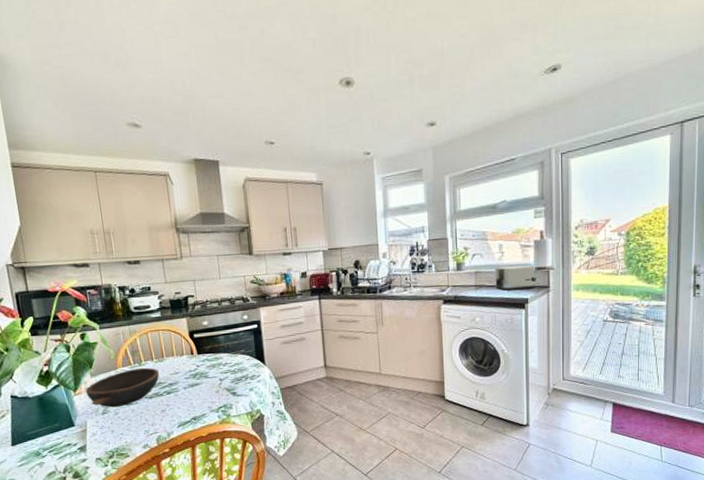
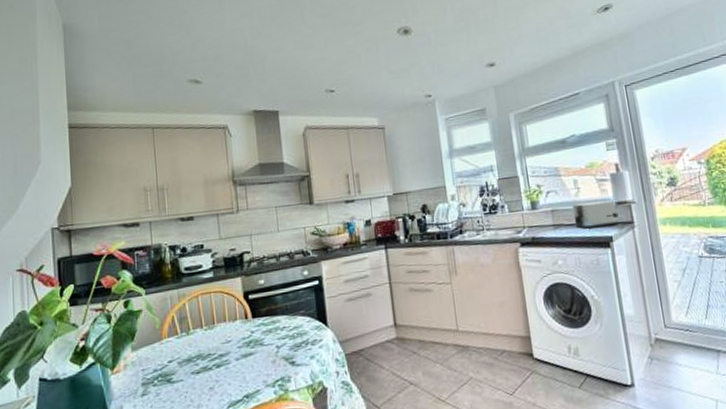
bowl: present [85,367,159,407] -> none [124,336,209,387]

